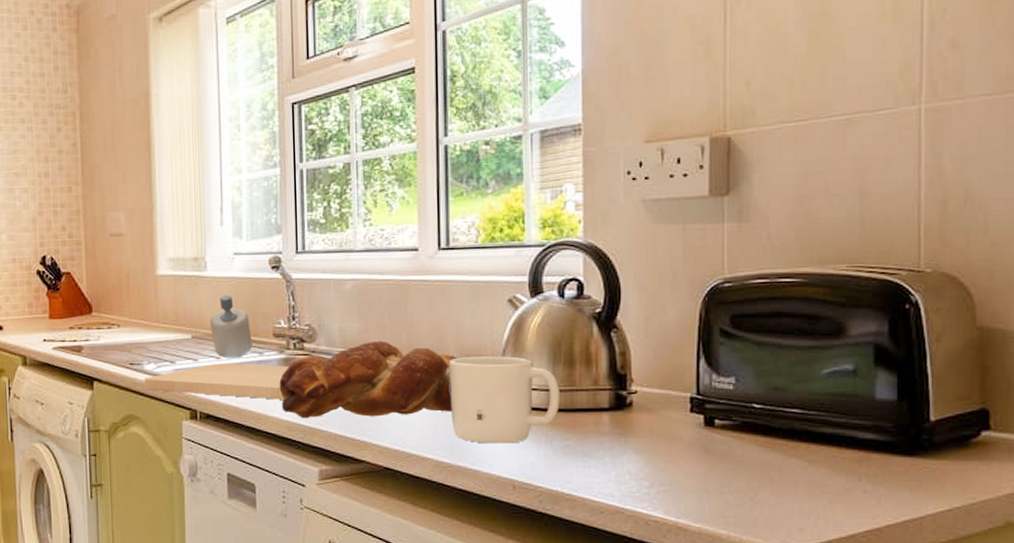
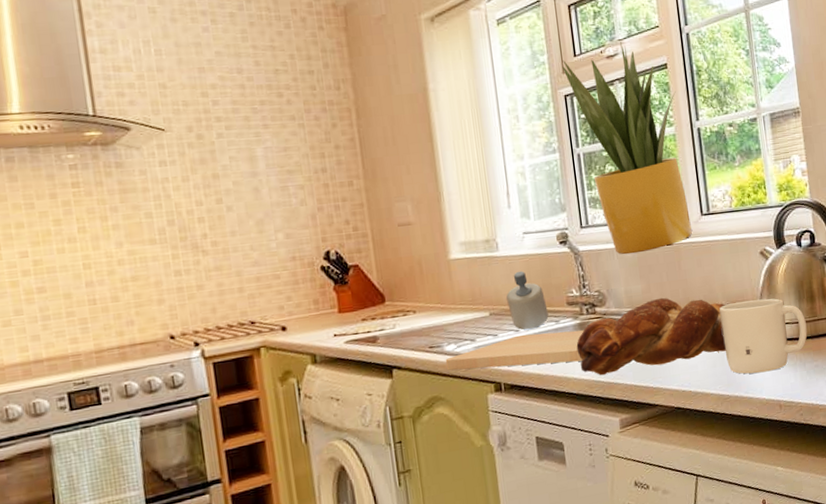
planter: none [292,41,425,288] -> present [562,42,692,255]

